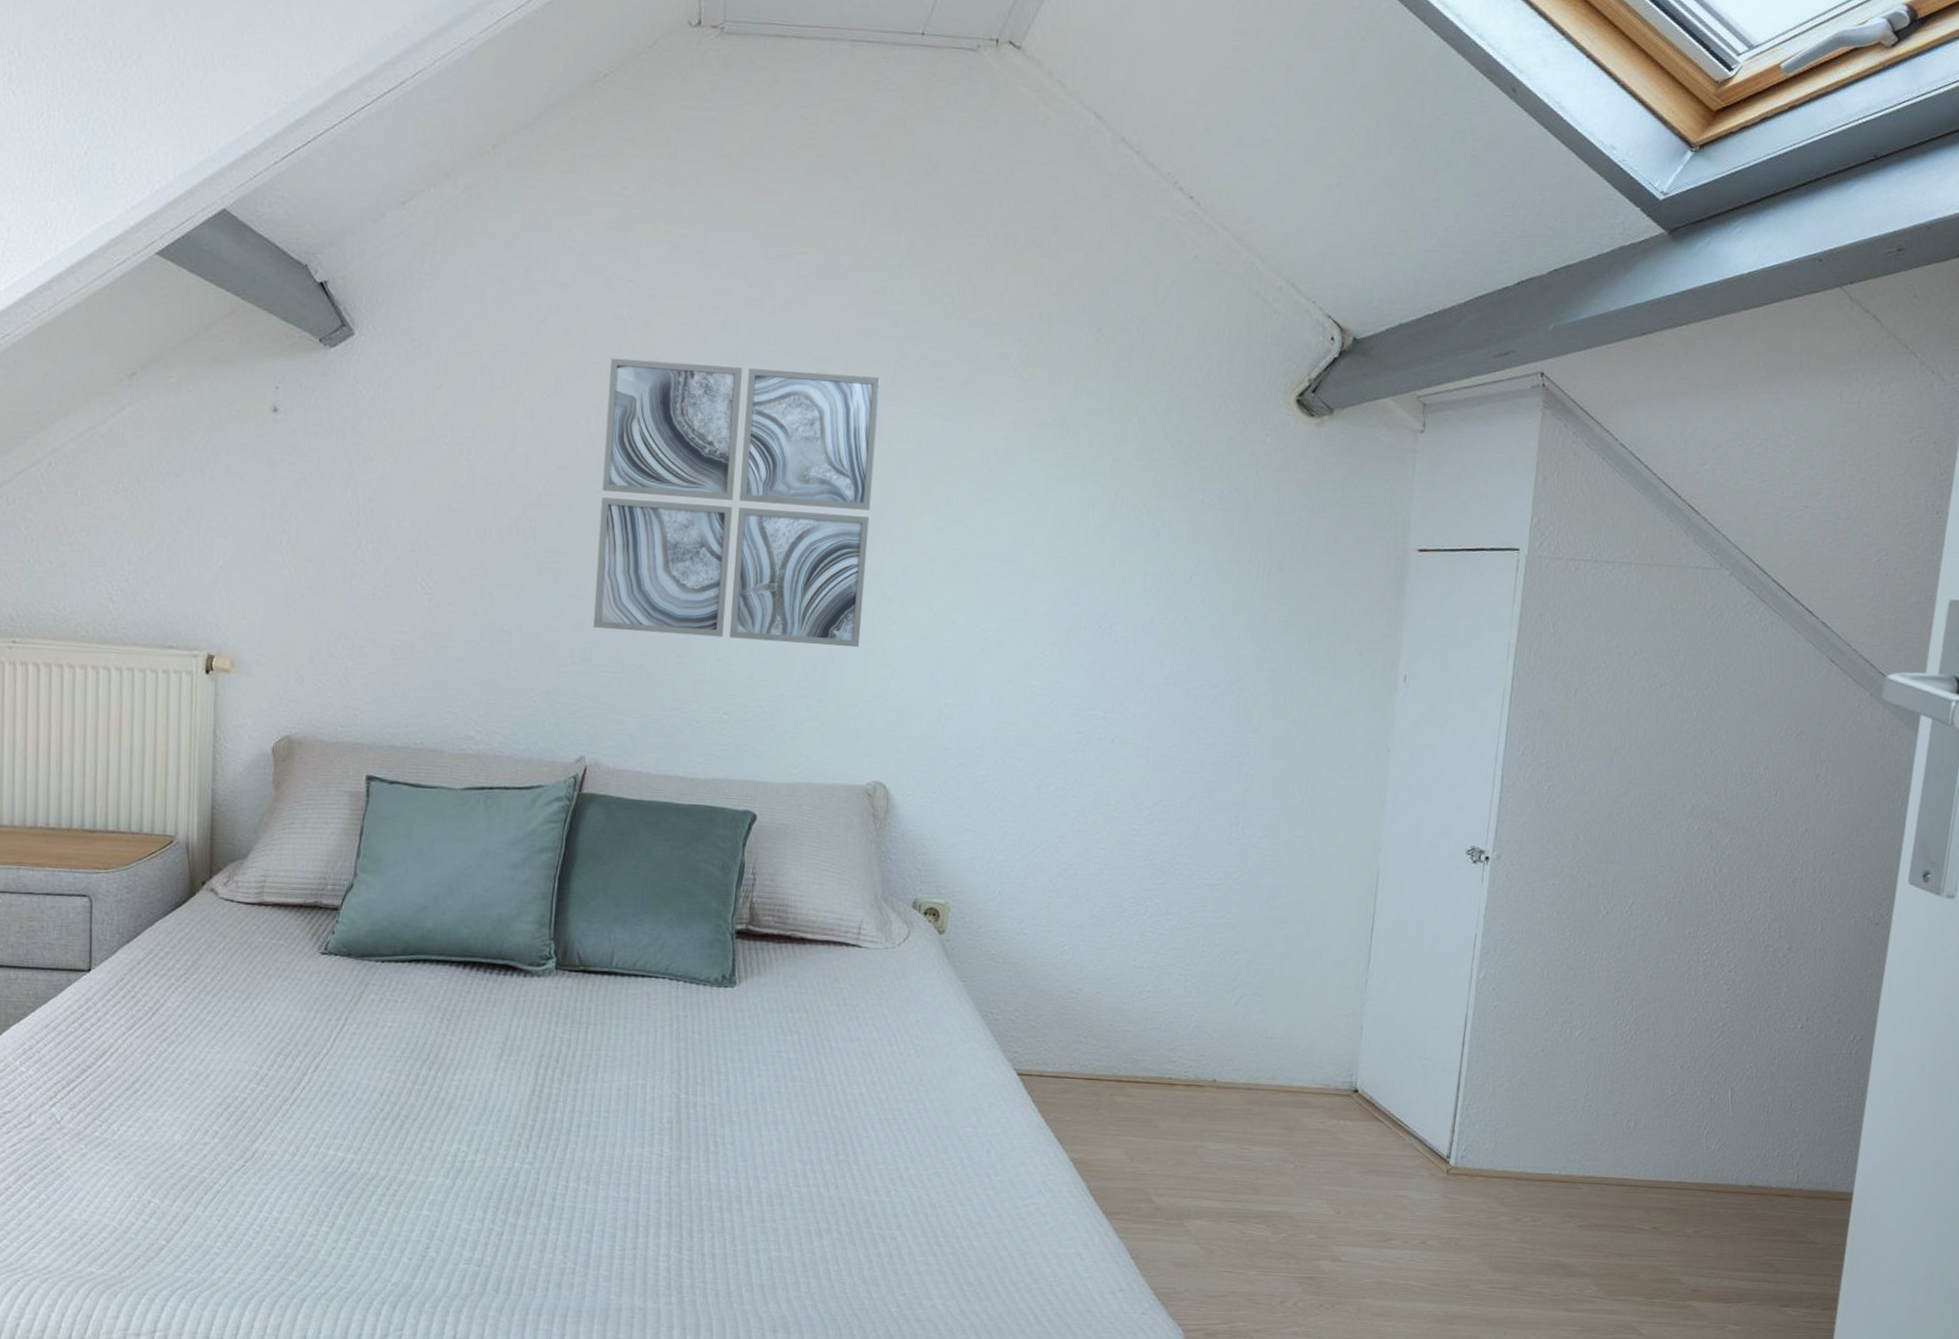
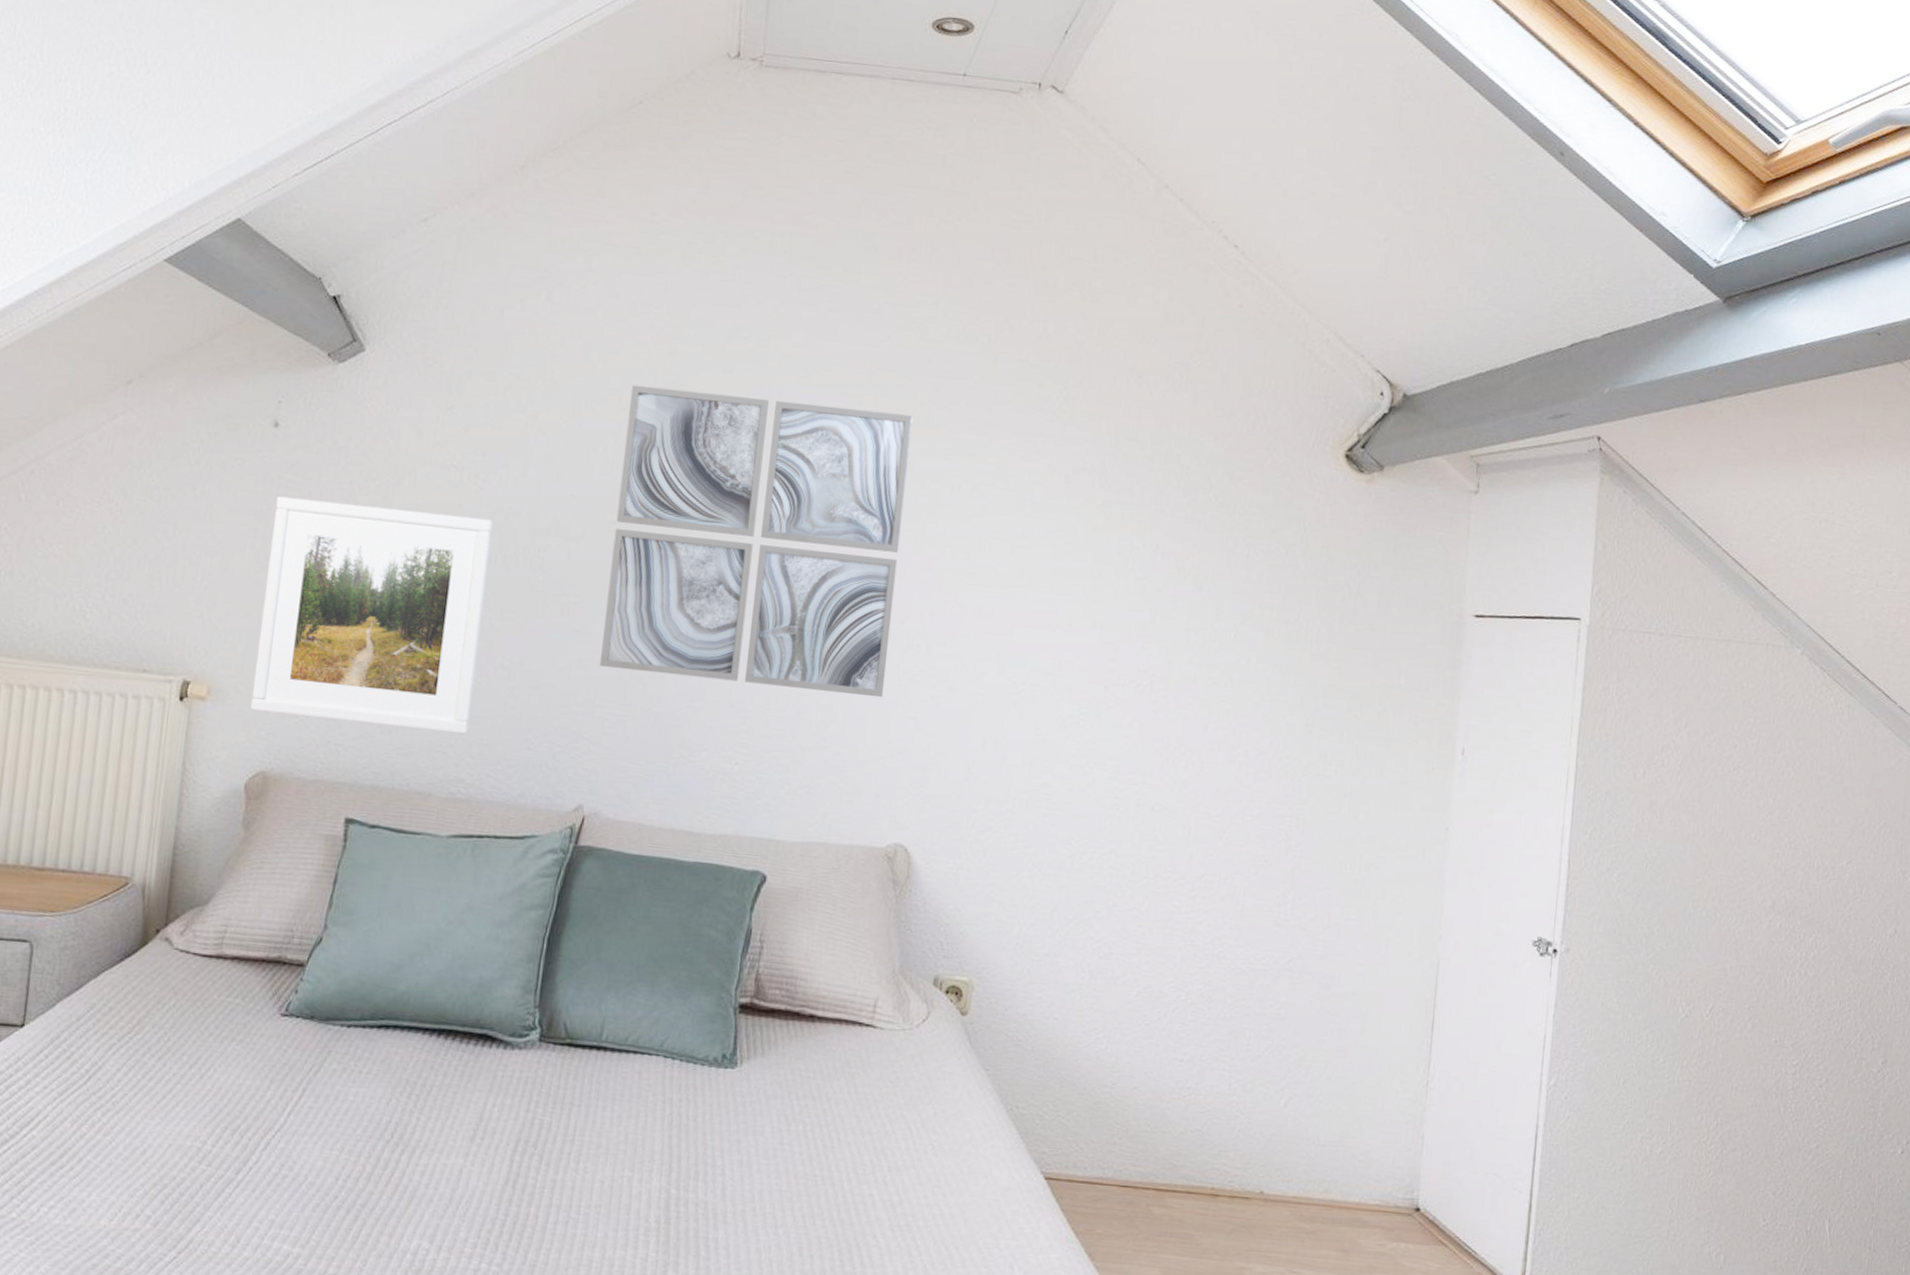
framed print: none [272,478,486,695] -> present [250,496,493,734]

